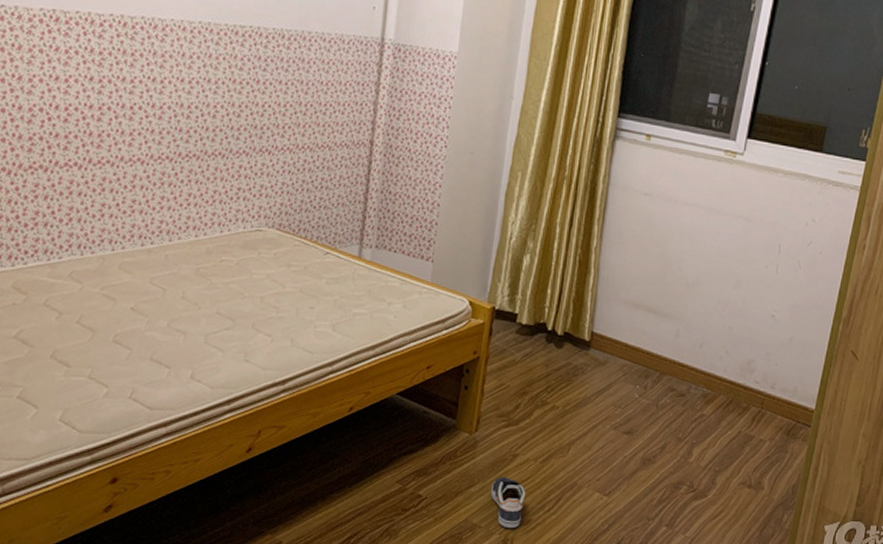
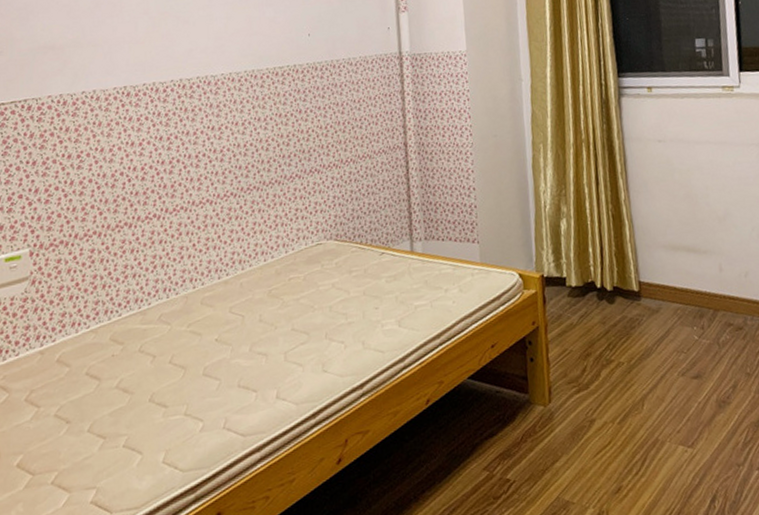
sneaker: present [490,476,526,528] -> none [575,444,612,500]

